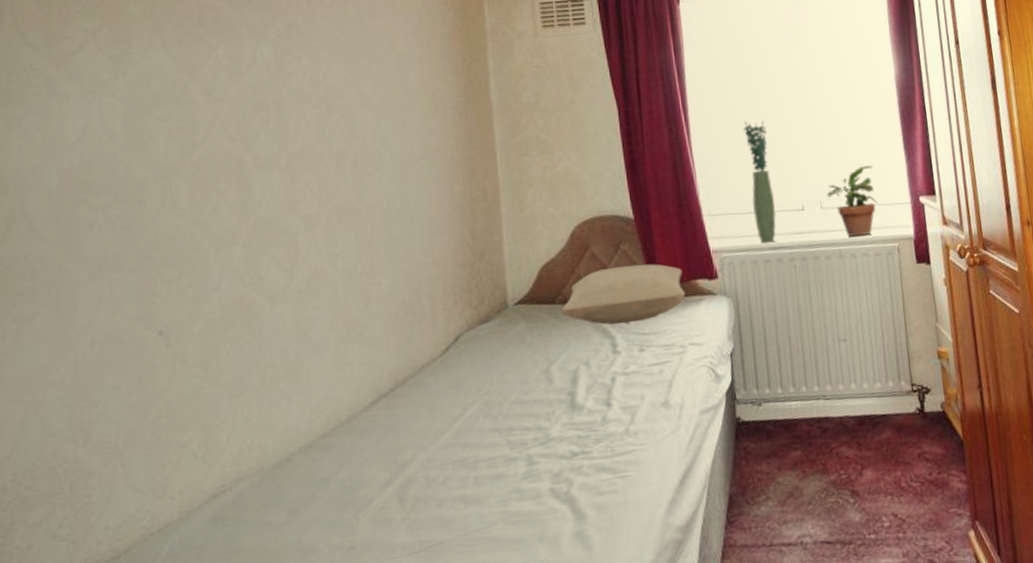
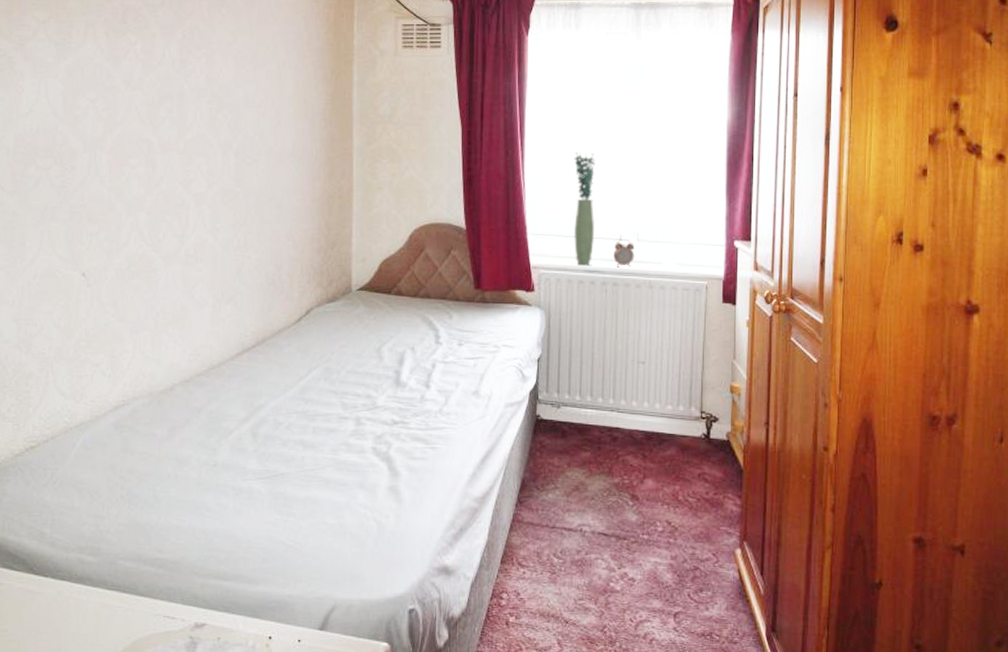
pillow: present [560,264,686,325] -> none [395,269,504,320]
alarm clock: none [797,208,820,239] -> present [613,239,635,267]
potted plant: present [827,166,878,237] -> none [645,206,693,270]

